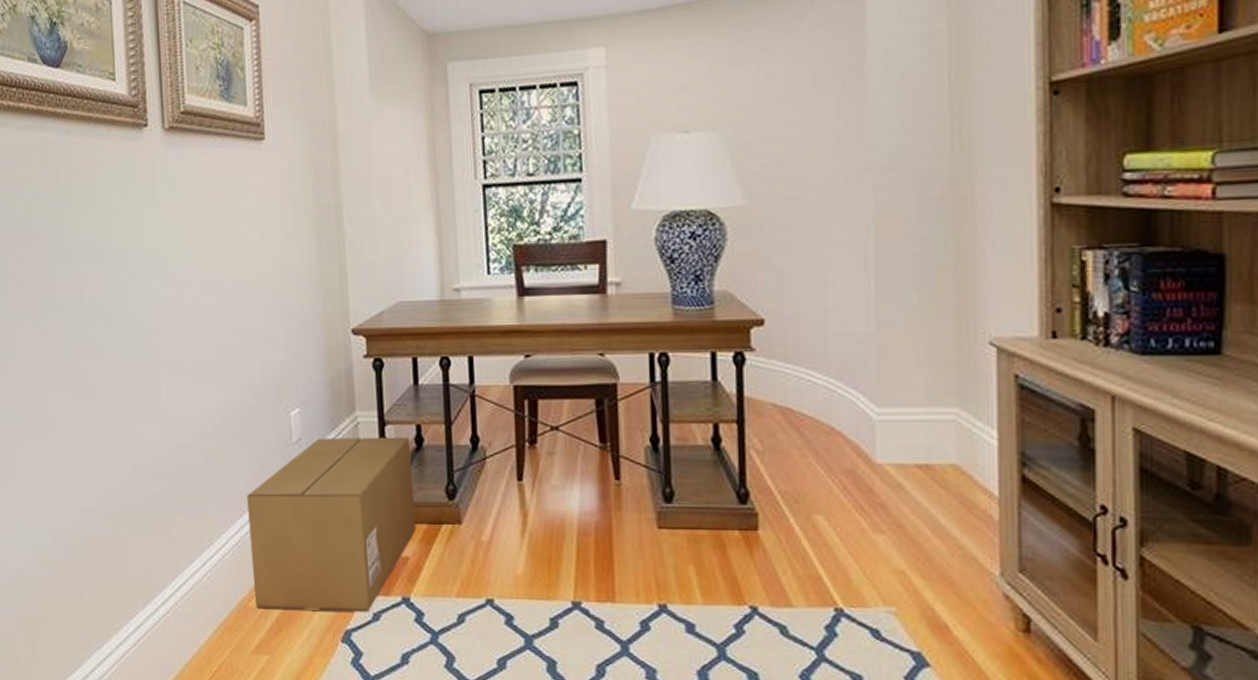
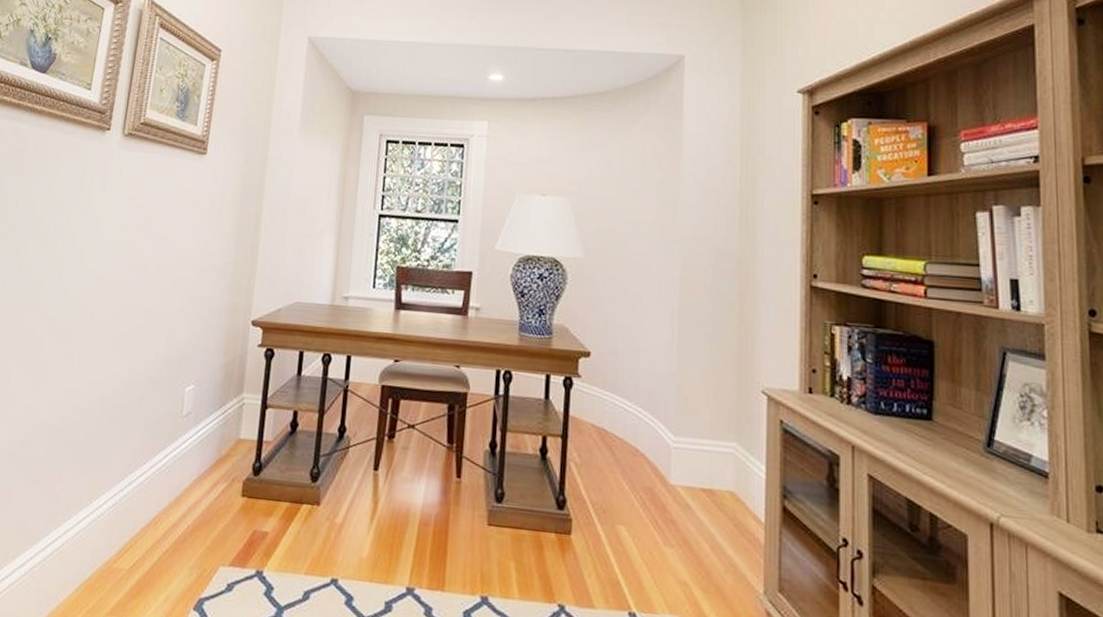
box: present [247,437,416,612] -> none [120,414,286,583]

